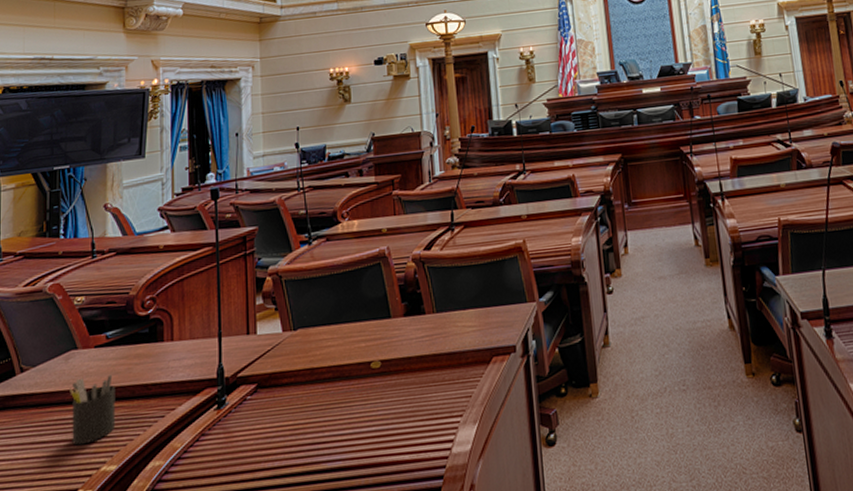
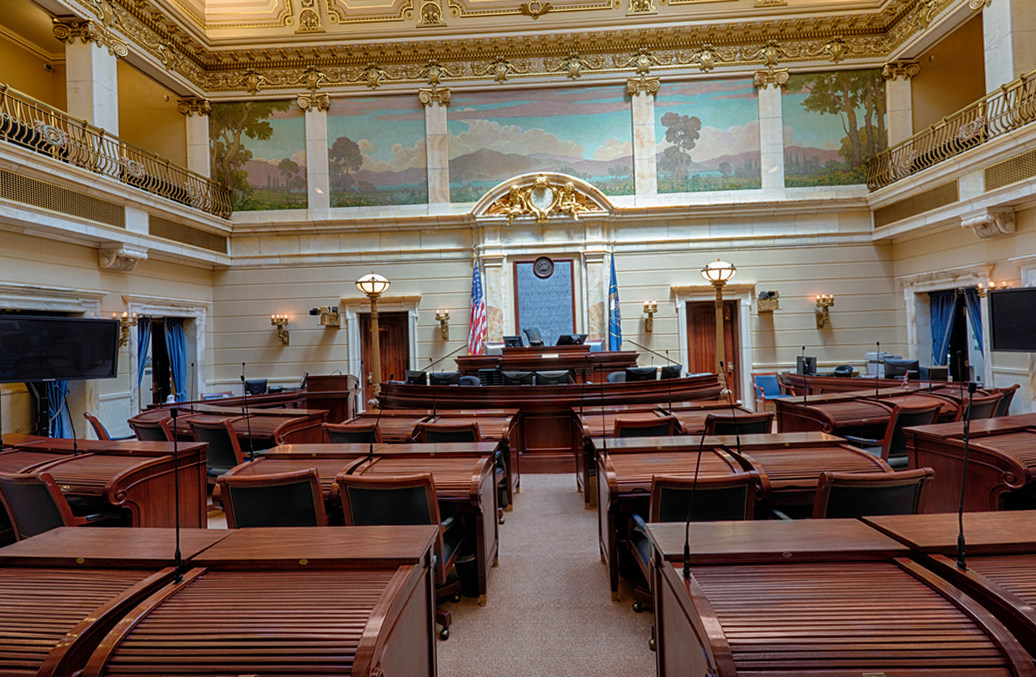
pen holder: present [70,374,116,446] -> none [59,548,95,600]

